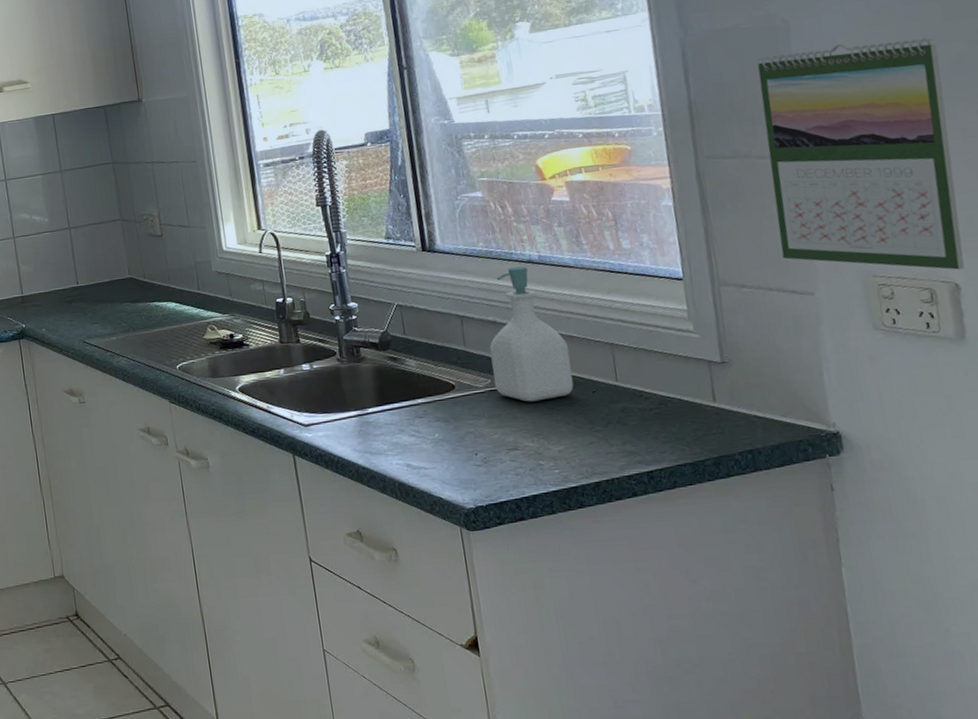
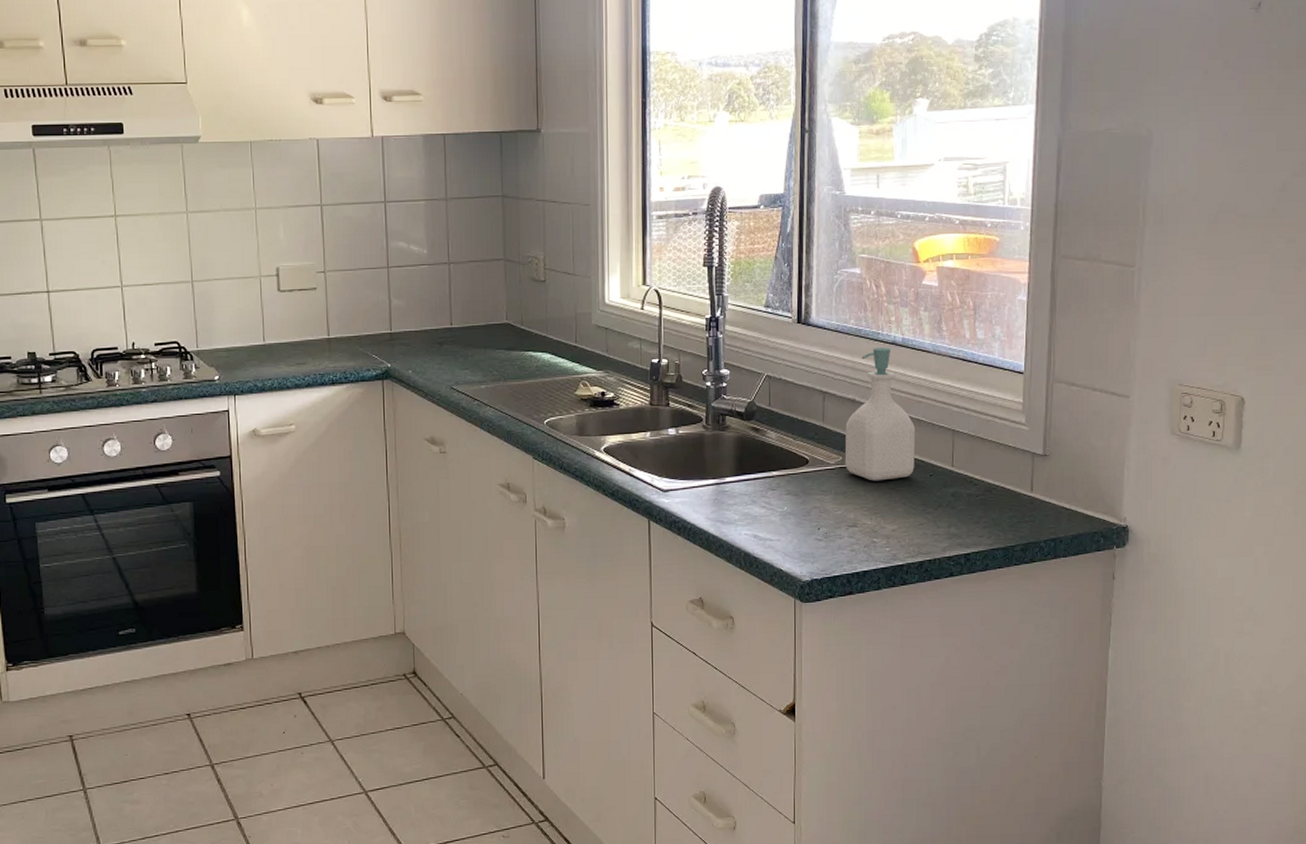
calendar: present [758,37,965,270] -> none [1110,160,1267,385]

